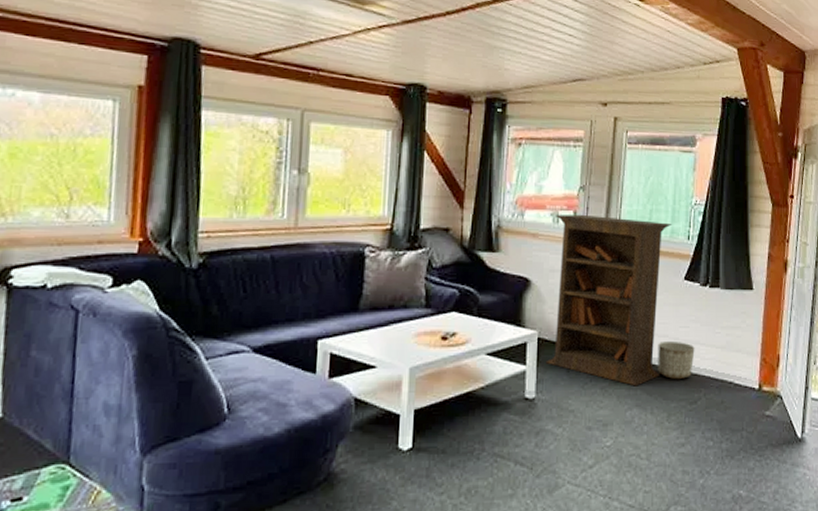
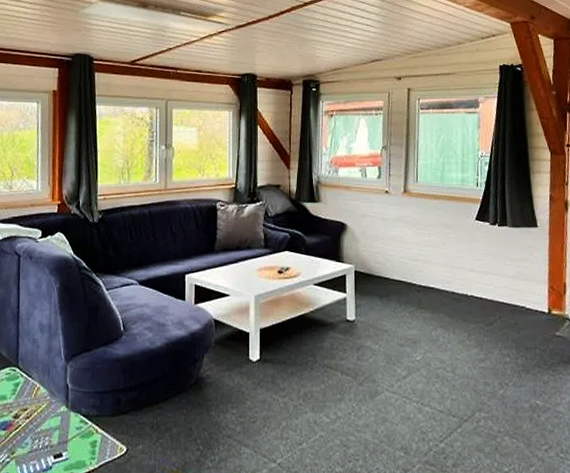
bookcase: present [545,214,673,386] -> none [362,169,463,311]
planter: present [658,340,695,379] -> none [456,271,489,304]

